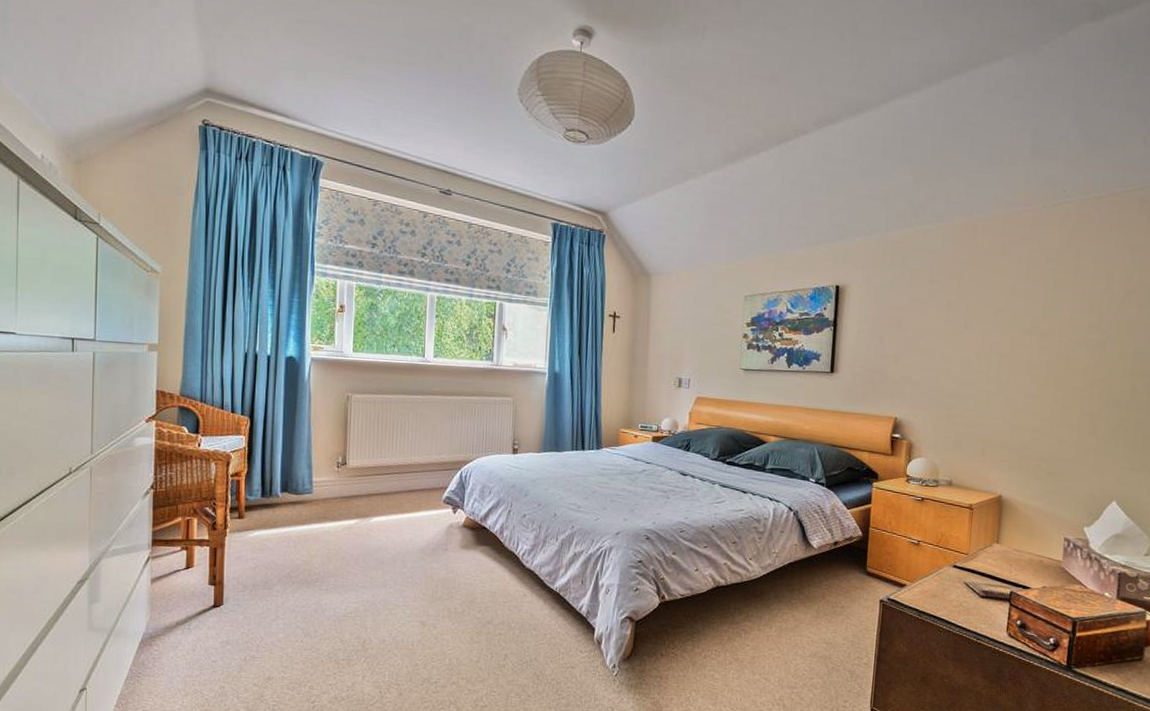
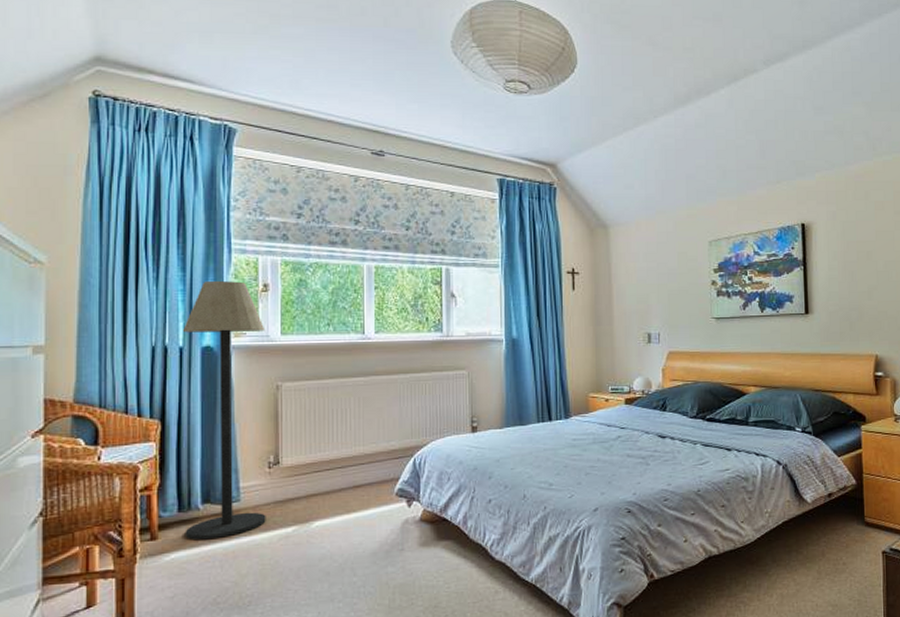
floor lamp: none [266,299,340,523] -> present [183,281,266,540]

